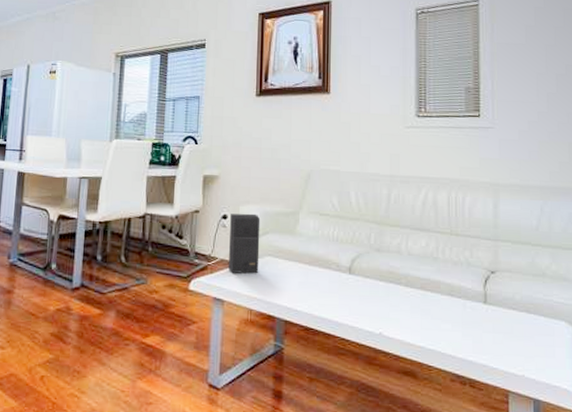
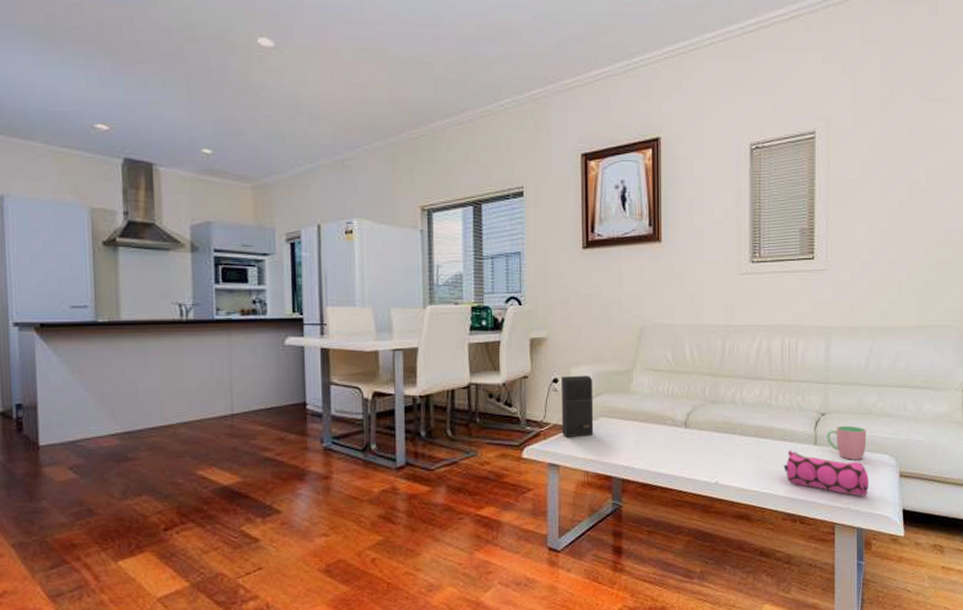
pencil case: none [451,306,545,364] -> present [783,450,869,496]
cup: none [497,285,541,324] -> present [827,425,867,460]

